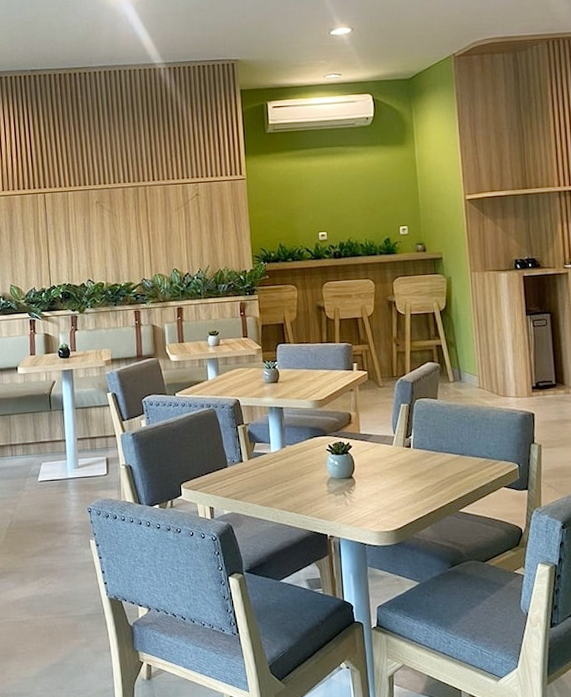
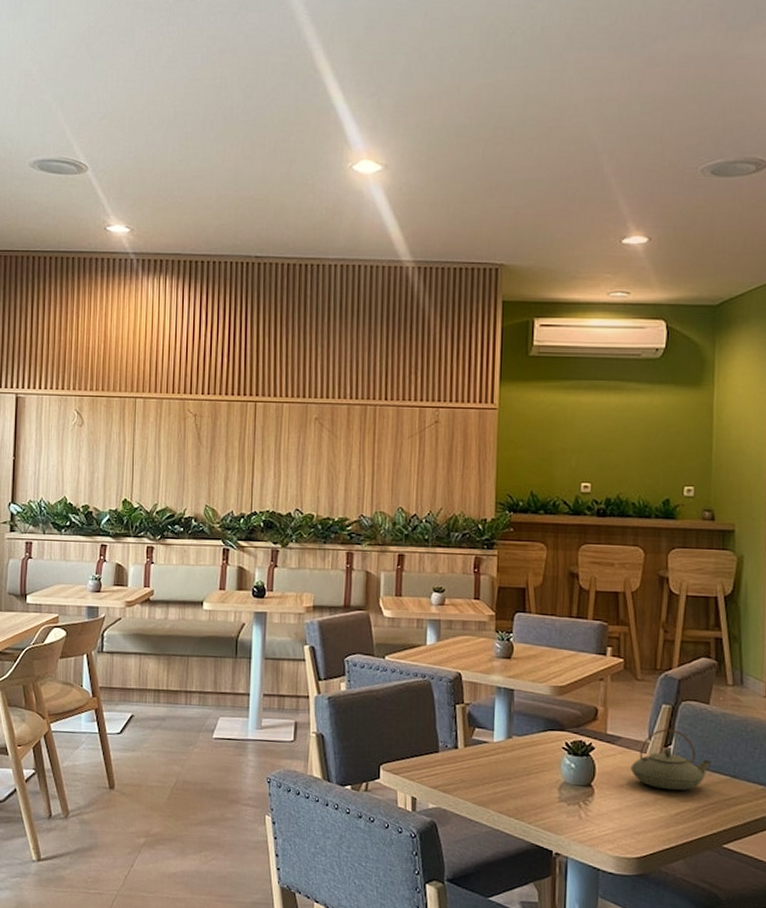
teapot: none [381,423,444,472] -> present [630,729,712,791]

